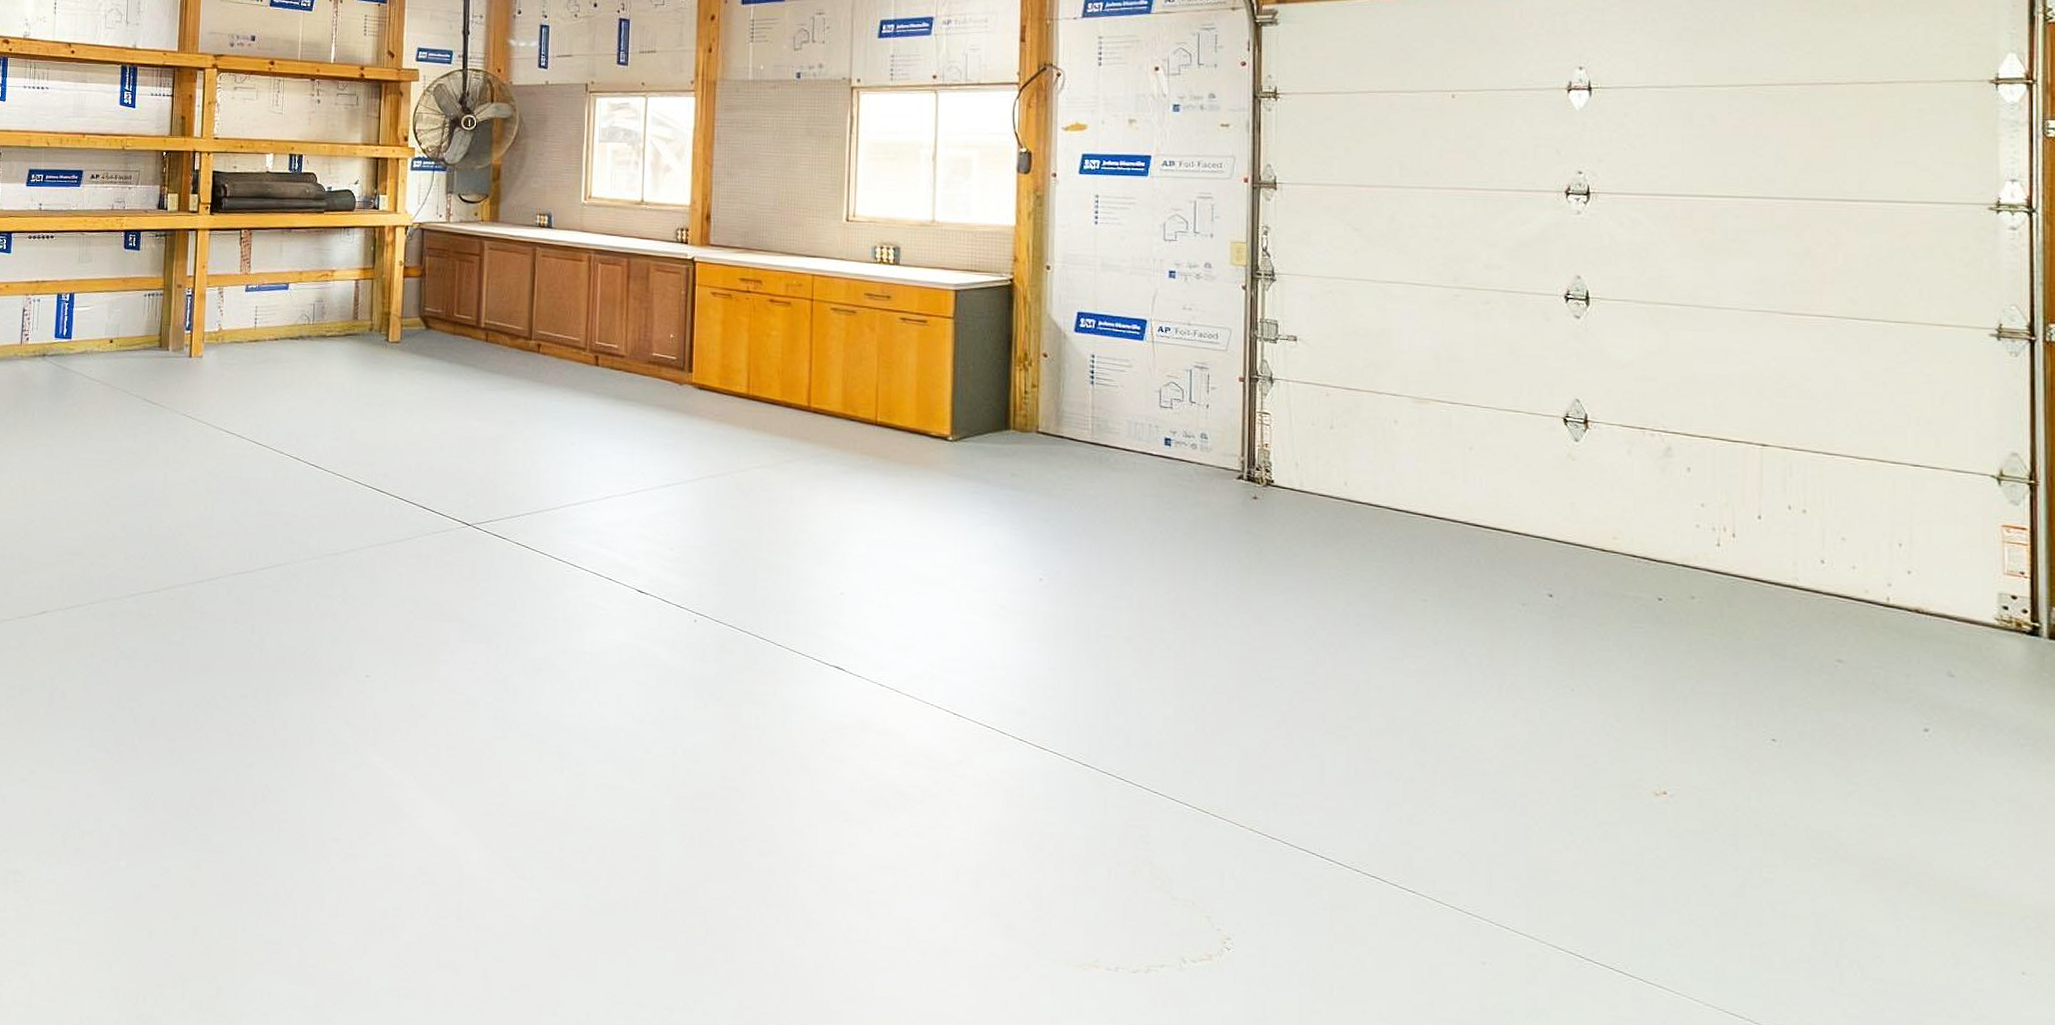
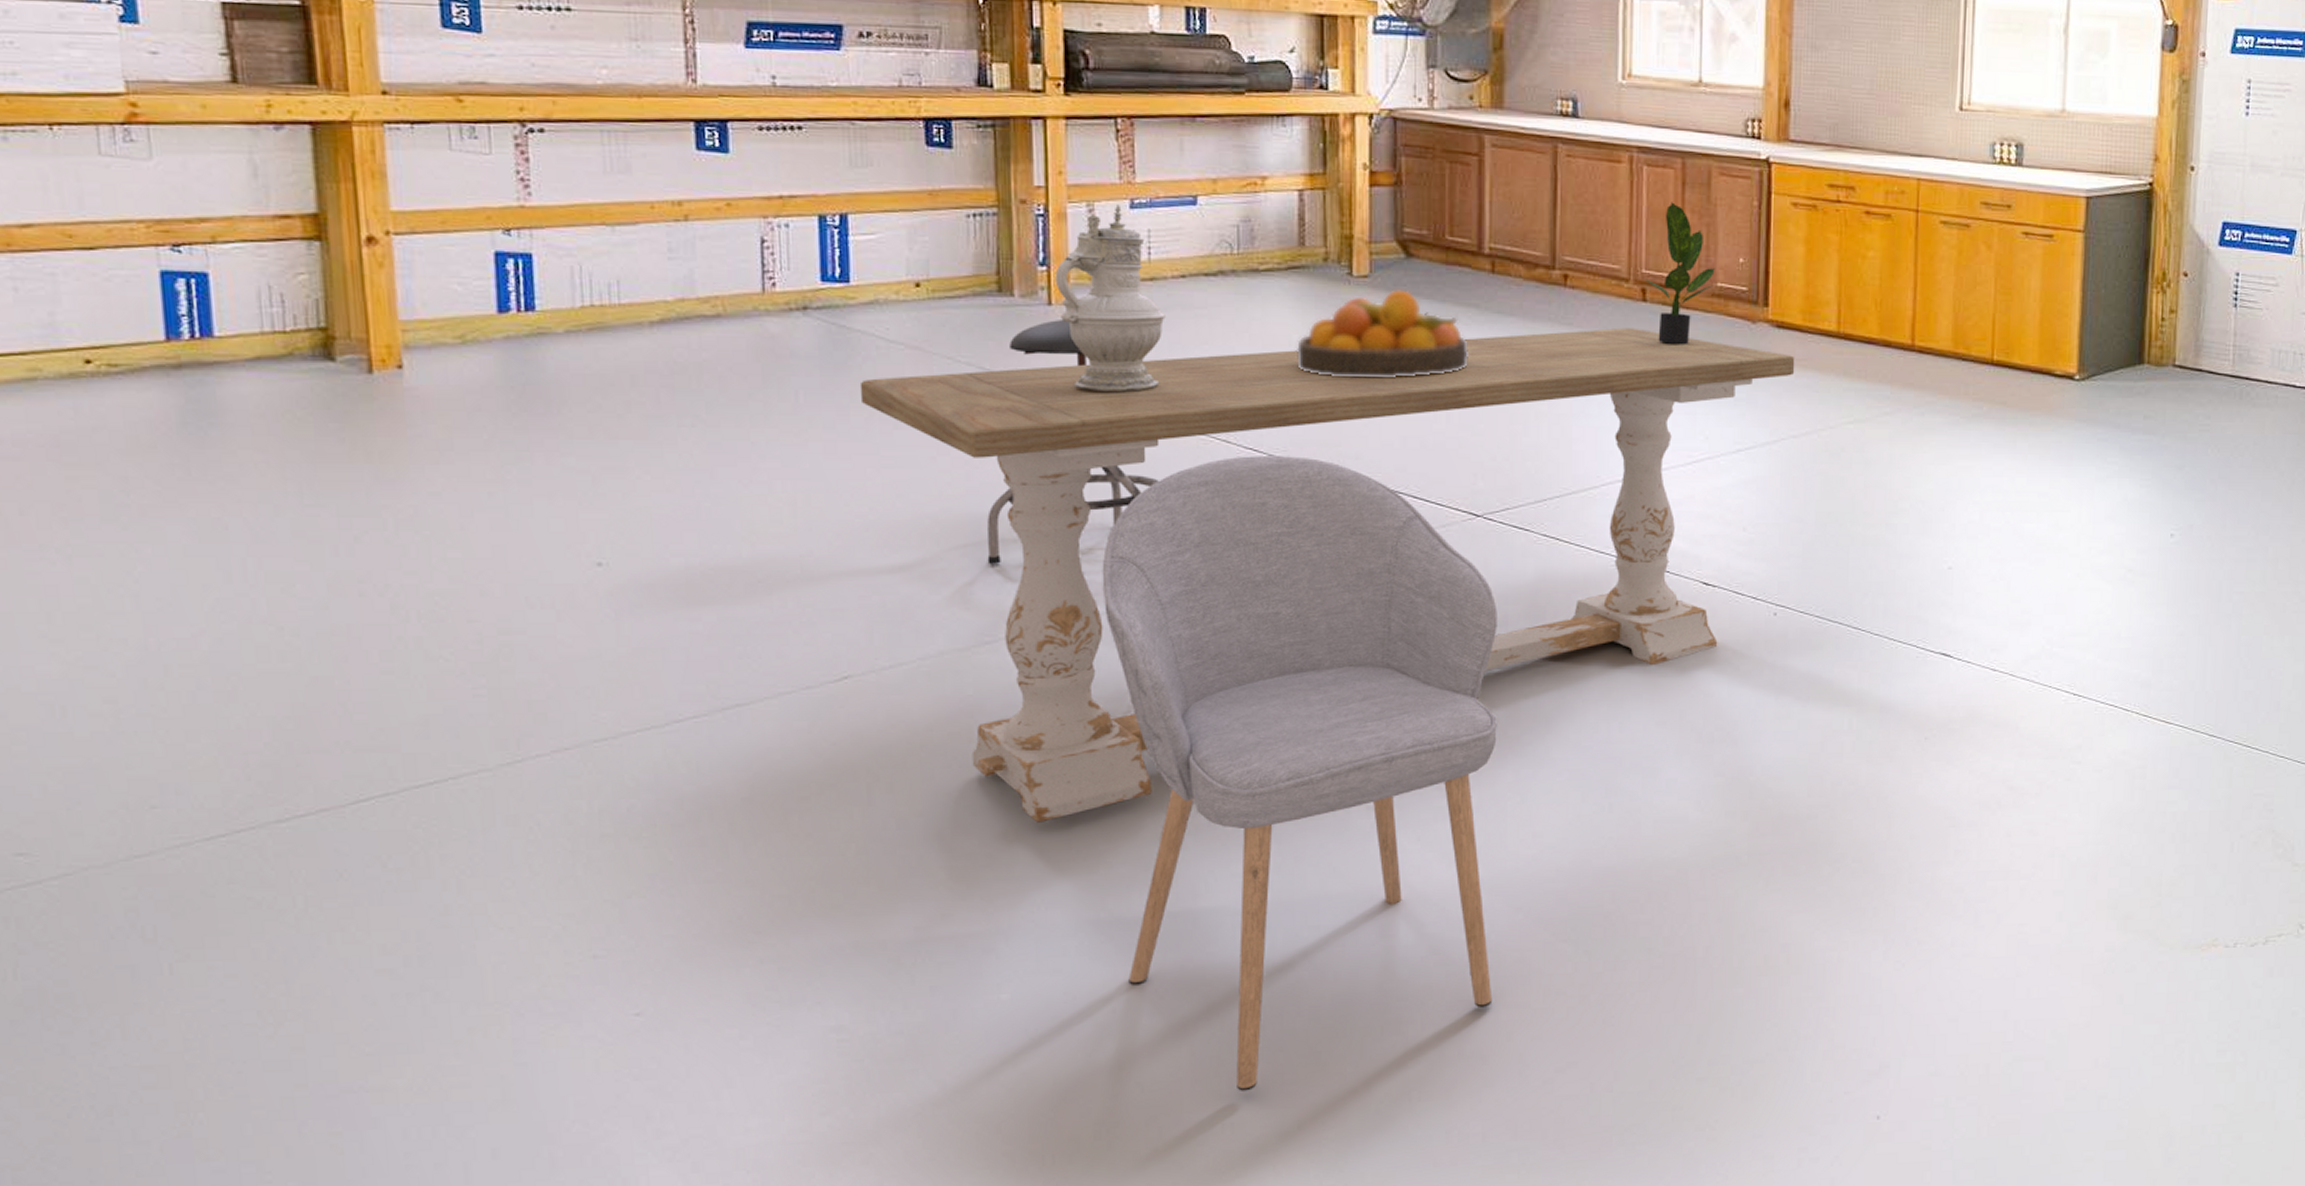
dining table: none [70,385,713,733] -> present [859,327,1795,823]
stool: none [137,367,251,539] -> present [987,320,1159,564]
pitcher: none [195,289,263,421] -> present [1054,205,1166,393]
chair: none [205,470,481,967] -> present [1102,456,1498,1091]
fruit bowl: none [348,352,467,417] -> present [1297,289,1468,378]
potted plant: none [598,291,651,400] -> present [1645,202,1715,344]

